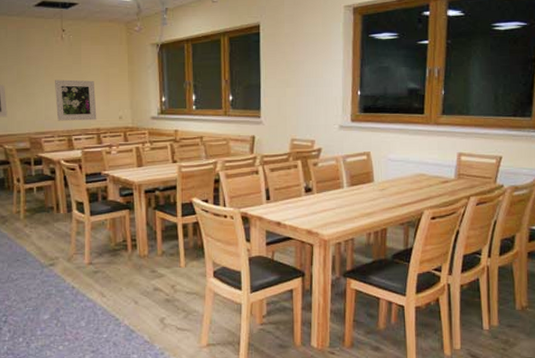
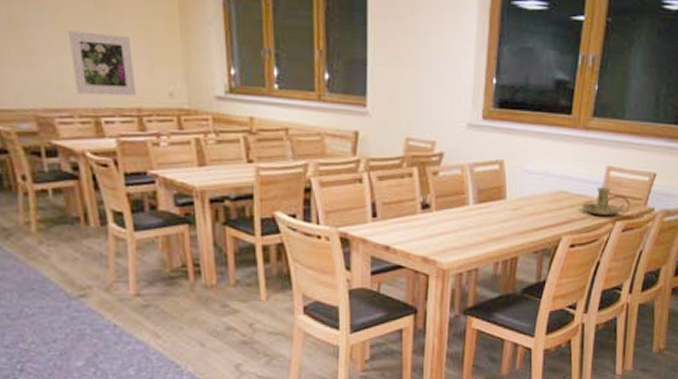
candle holder: none [439,169,482,192] -> present [581,186,631,215]

